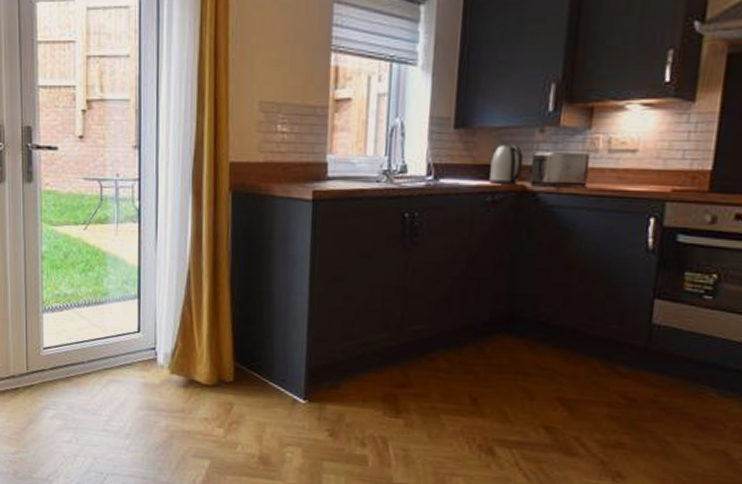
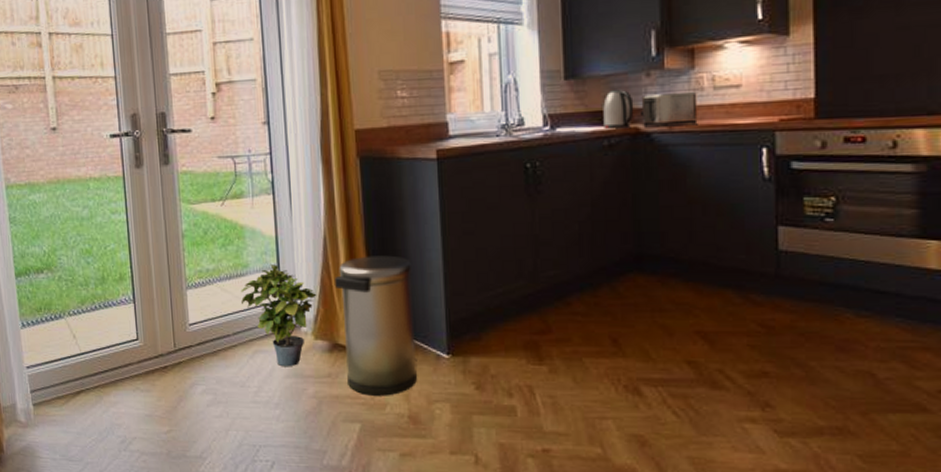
potted plant: none [99,293,176,399] -> present [241,263,317,367]
pedal bin: none [196,294,276,436] -> present [335,255,417,396]

